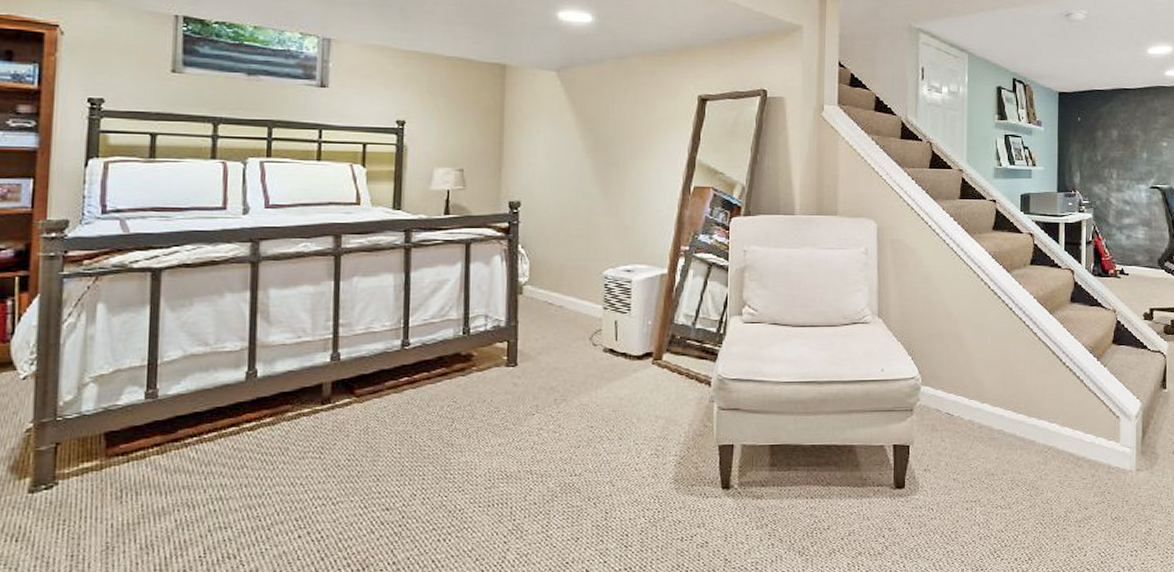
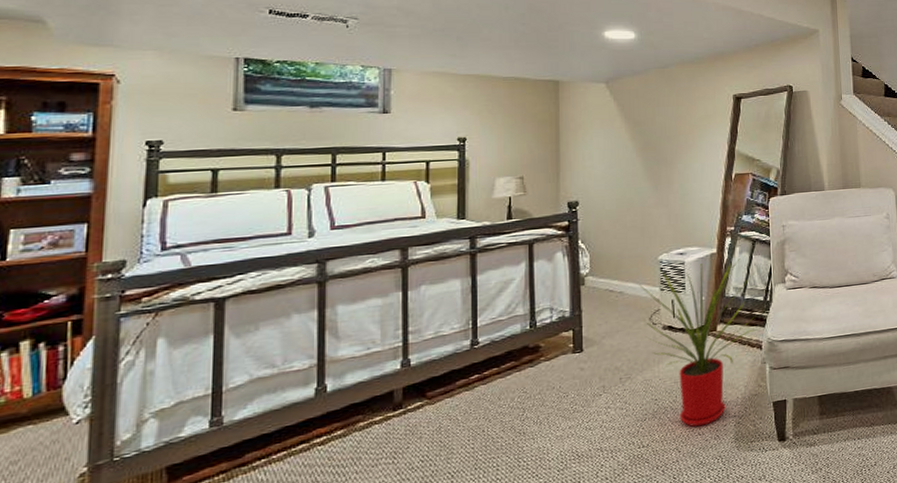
house plant: none [579,283,710,462] -> present [638,258,758,427]

